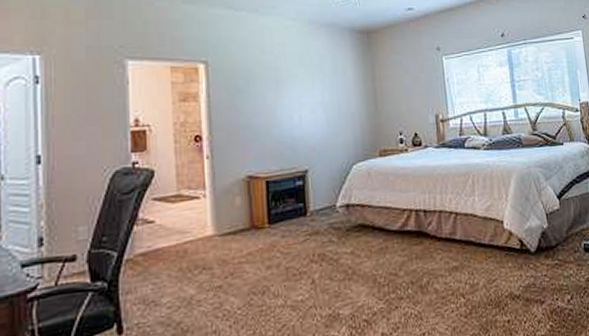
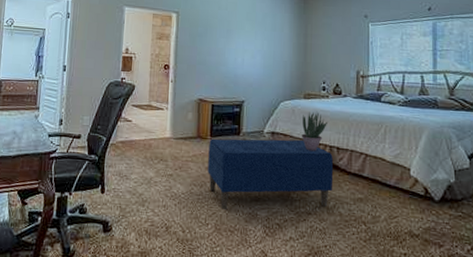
bench: none [267,208,424,318] -> present [207,138,334,209]
potted plant: none [381,169,410,221] -> present [301,111,327,152]

